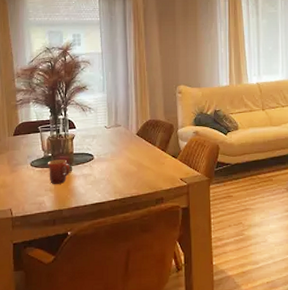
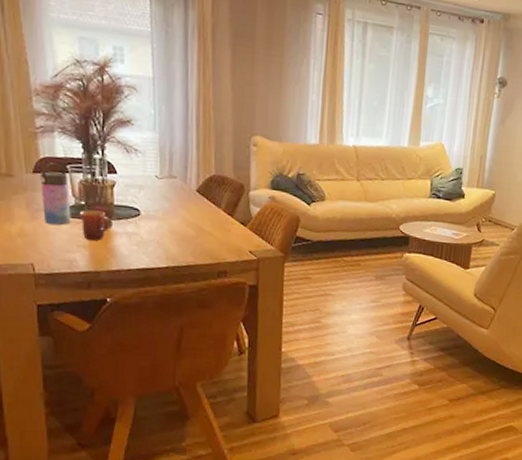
water bottle: none [19,126,41,175] -> present [40,162,71,225]

